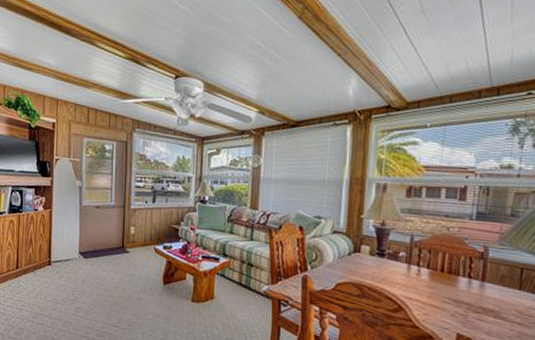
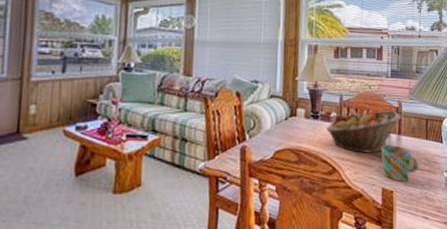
fruit basket: none [393,253,487,297] -> present [326,110,401,153]
mug: none [458,290,507,331] -> present [381,145,419,181]

